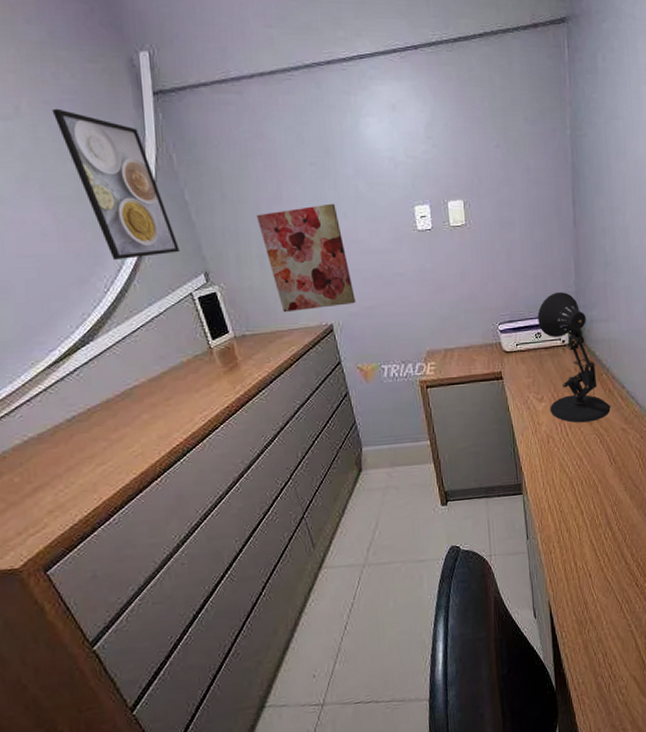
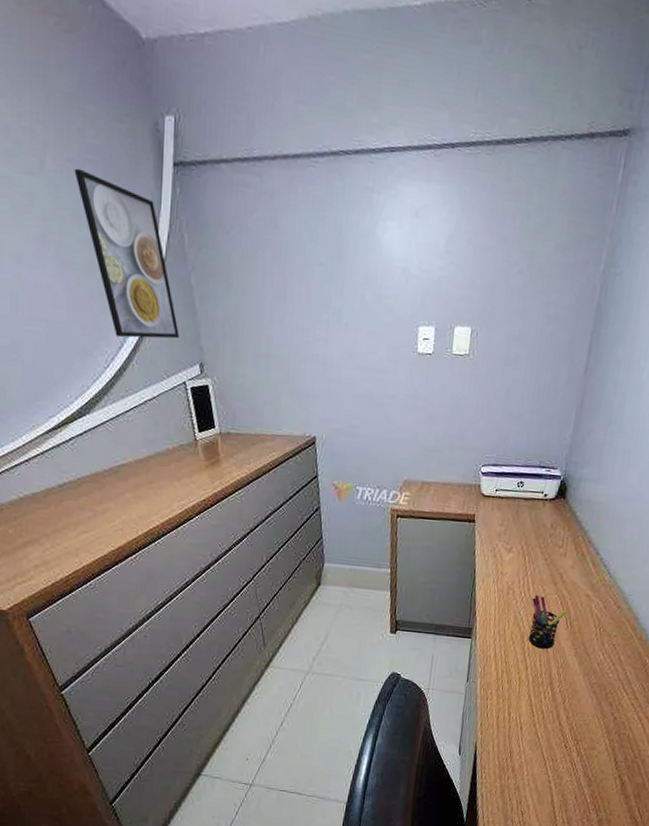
wall art: present [257,203,355,313] -> none [258,310,343,420]
desk lamp: present [537,292,611,423] -> none [516,443,580,582]
pen holder: none [573,437,609,491] -> present [528,594,568,649]

